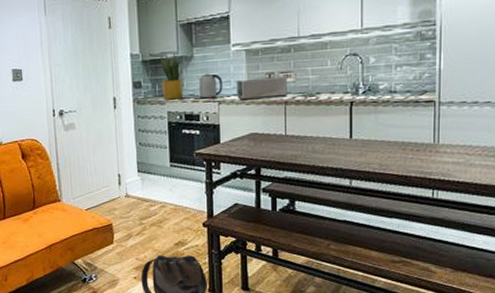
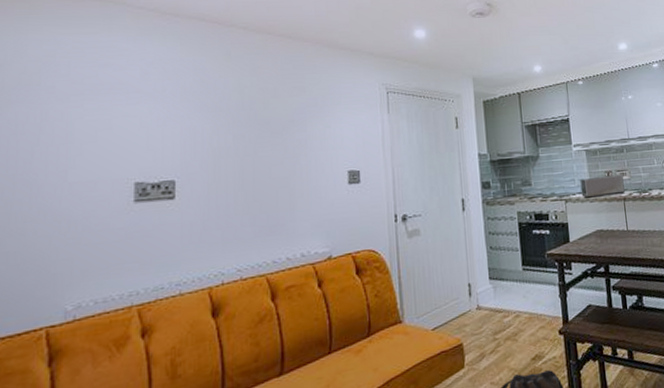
planter: present [159,53,184,100] -> none [507,153,532,200]
kettle: present [199,73,223,100] -> none [546,172,568,199]

